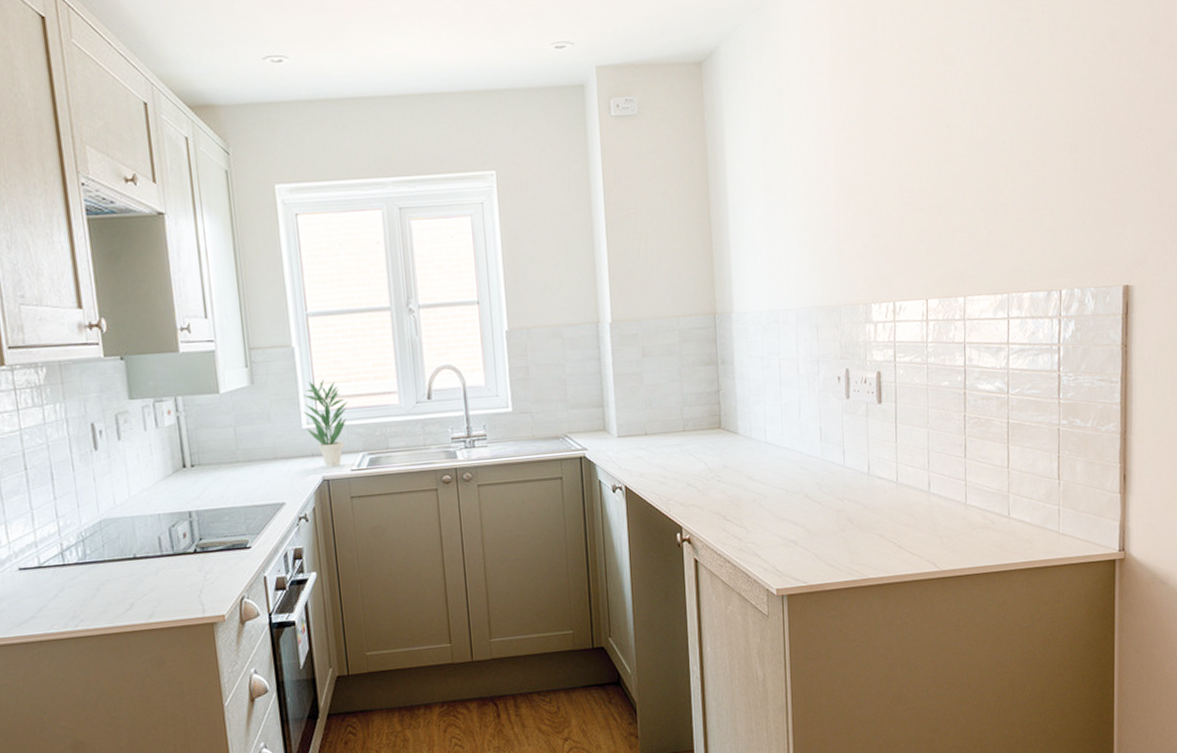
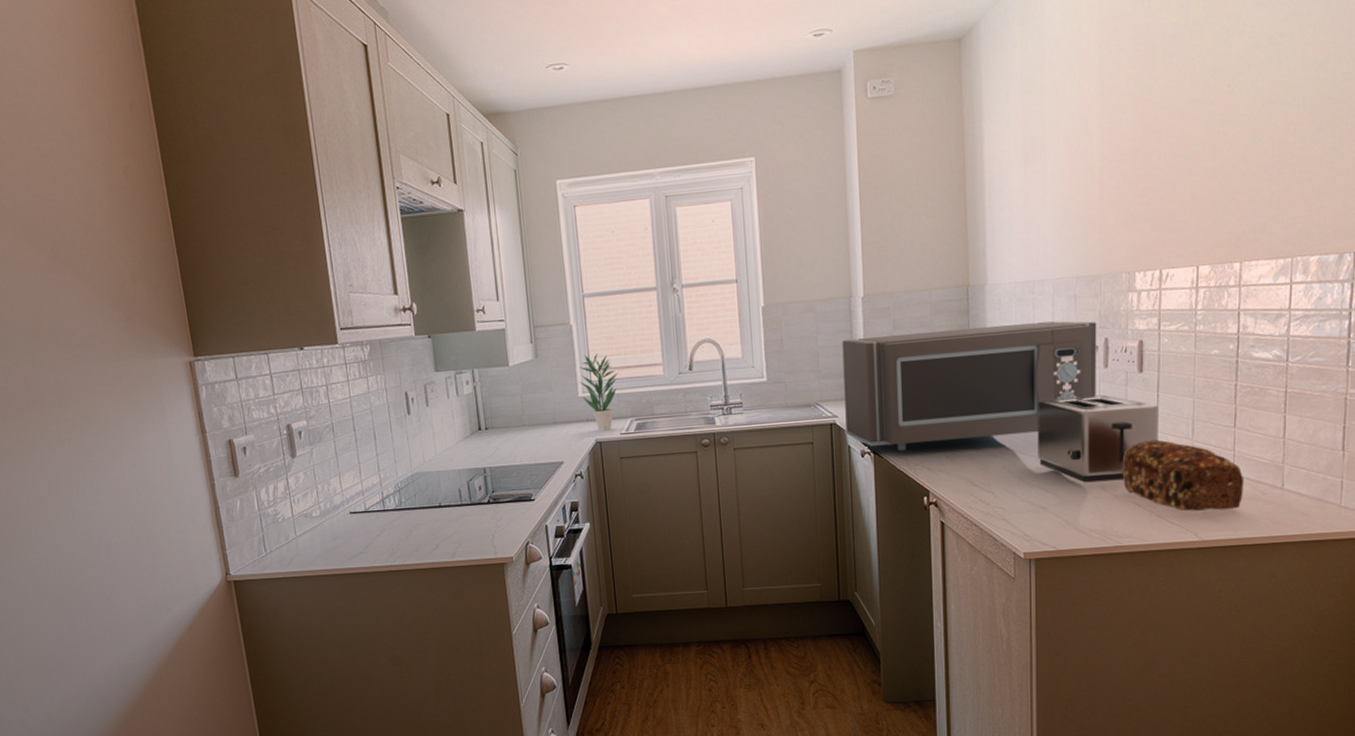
microwave: none [590,351,839,486] -> present [842,321,1097,452]
toaster: none [784,425,898,516] -> present [1037,394,1160,483]
bread loaf: none [865,470,976,542] -> present [1122,439,1245,511]

